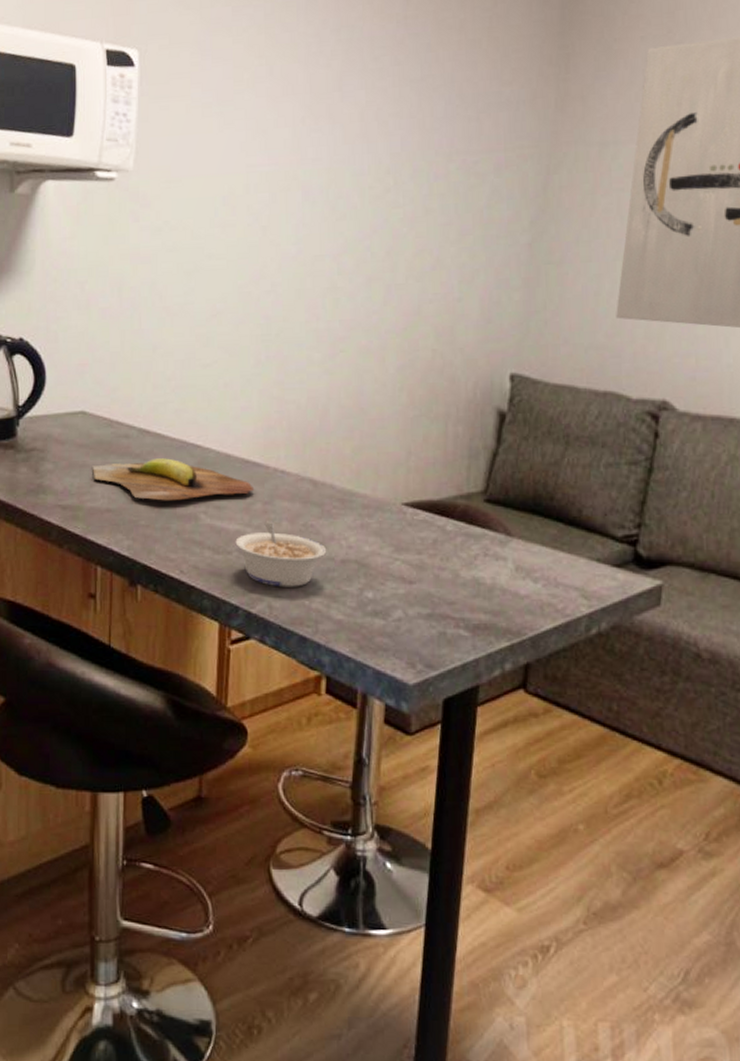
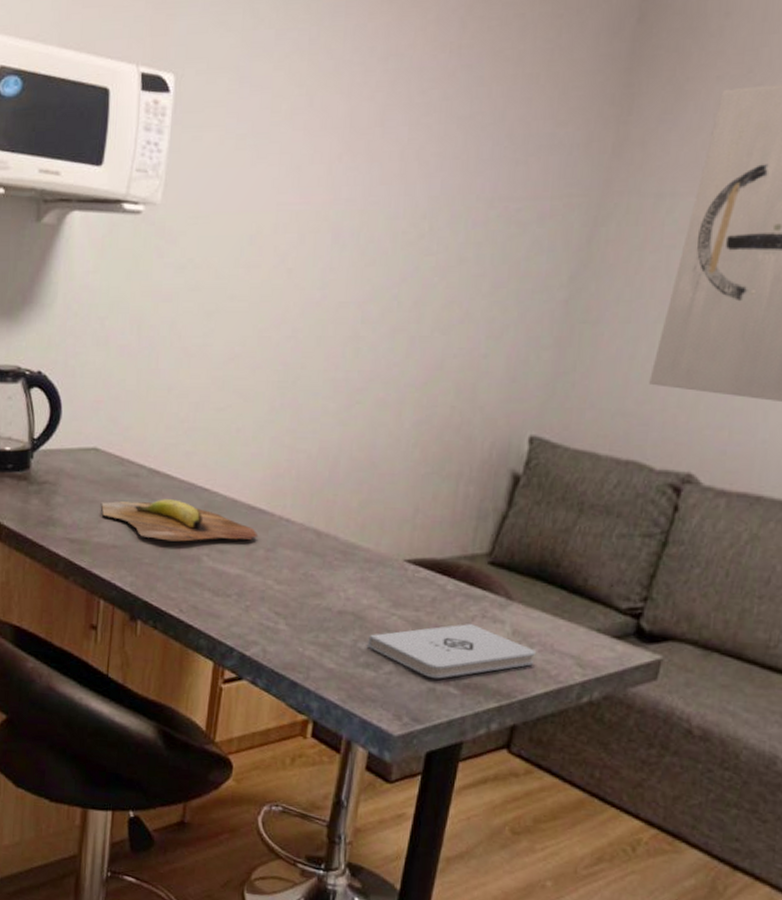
legume: present [235,521,327,587] -> none [235,568,325,634]
notepad: none [373,563,540,622] -> present [366,624,535,679]

